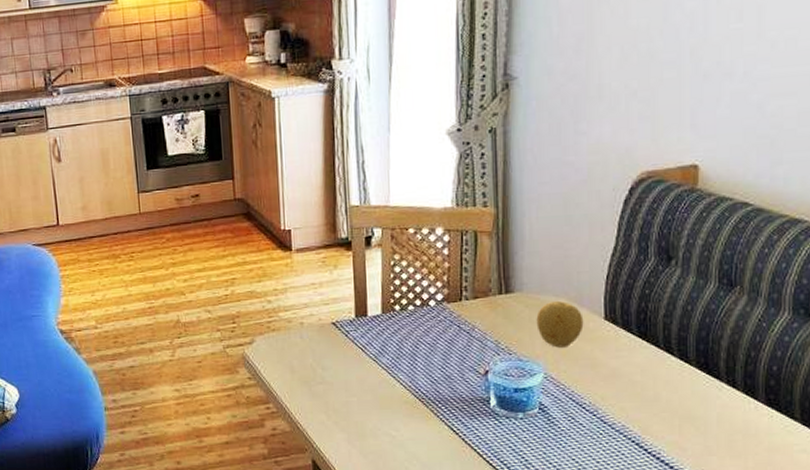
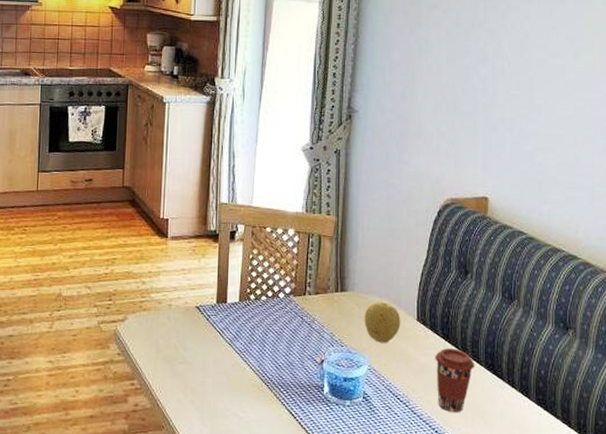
coffee cup: none [629,348,683,420] -> present [435,348,475,413]

